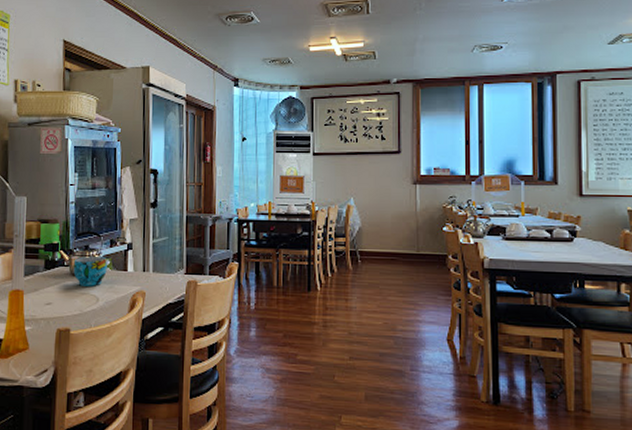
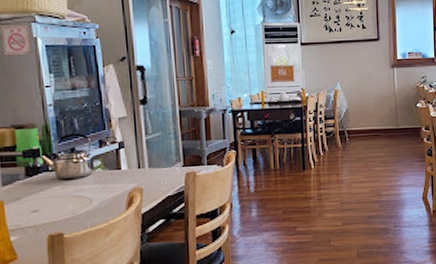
cup: present [73,255,107,286] -> none [59,157,99,189]

